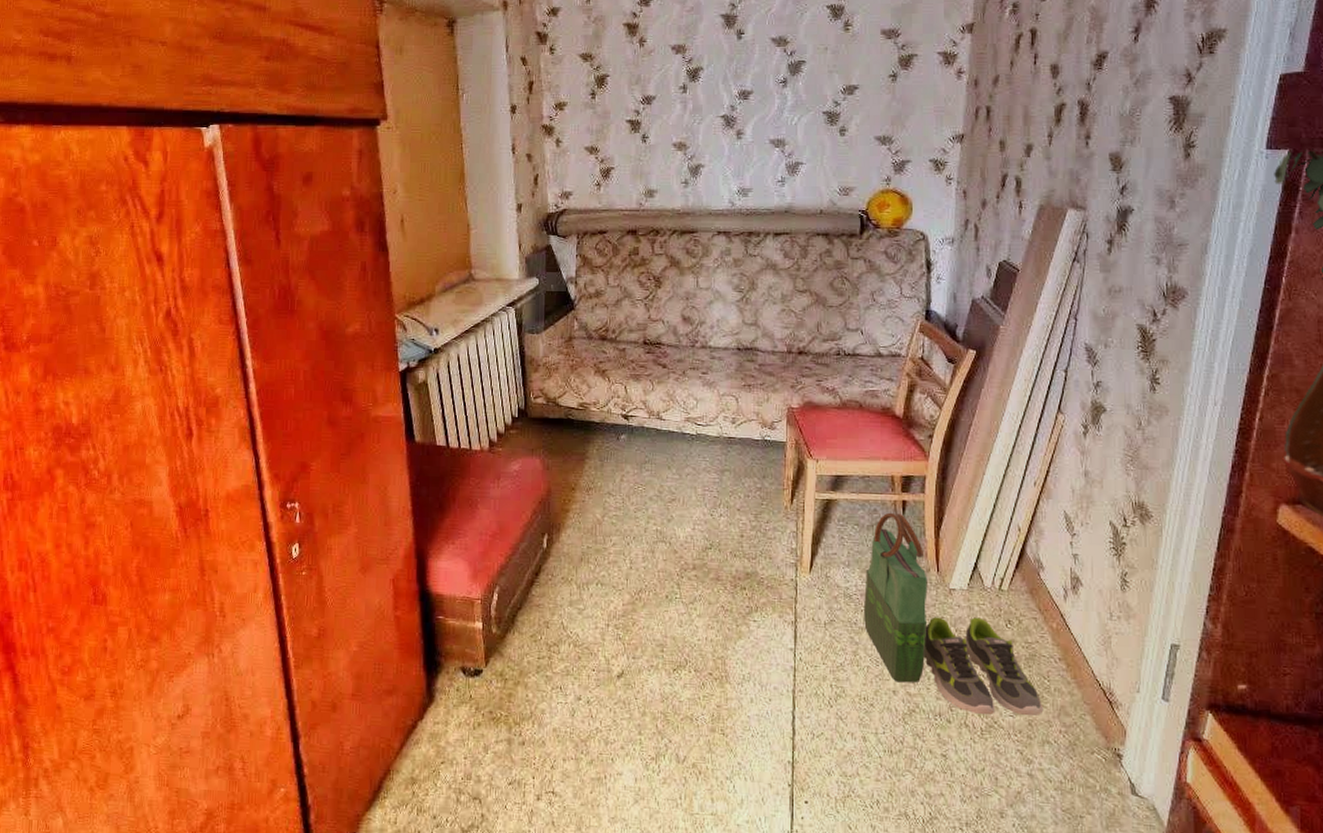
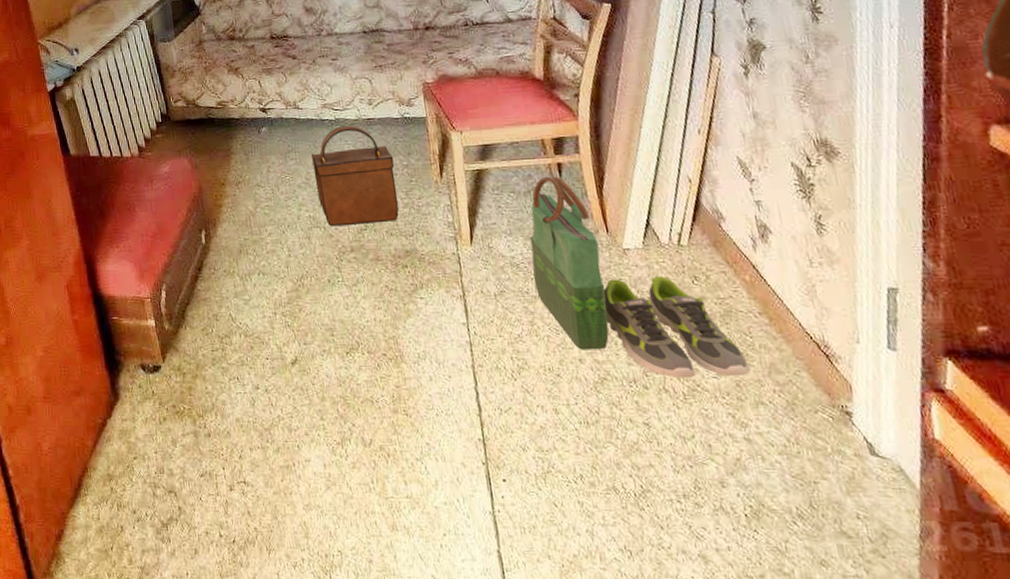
handbag: none [667,441,748,543] -> present [311,125,399,227]

